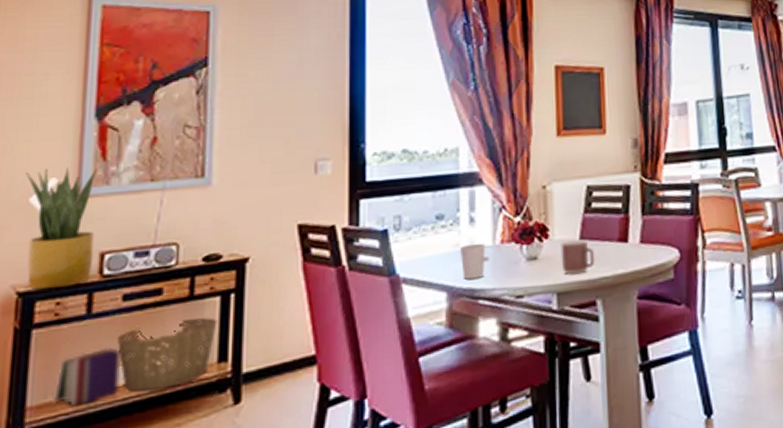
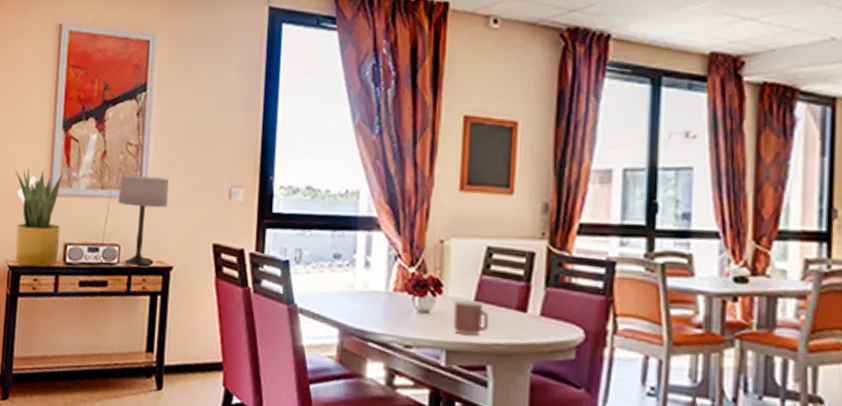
books: present [52,347,121,407] -> none [30,321,77,365]
basket: present [116,317,217,392] -> none [74,310,147,365]
table lamp: none [174,159,240,266] -> present [118,174,169,267]
cup: present [461,244,490,279] -> none [354,287,382,321]

